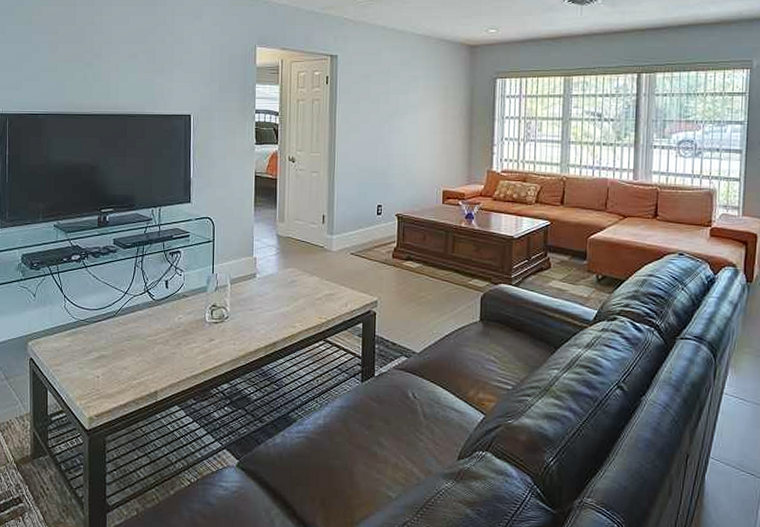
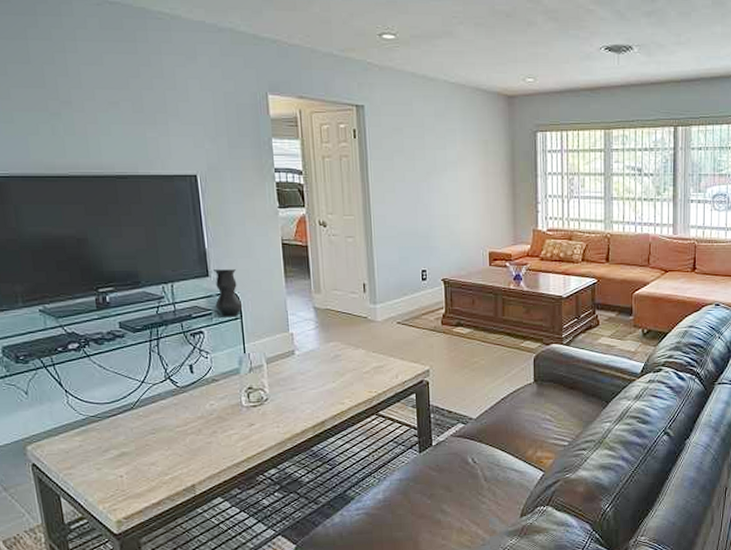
vase: none [193,197,216,240] -> present [213,269,243,317]

